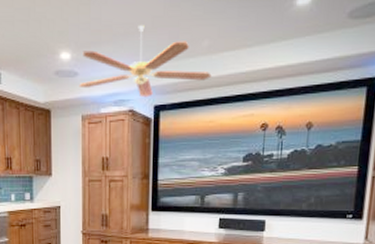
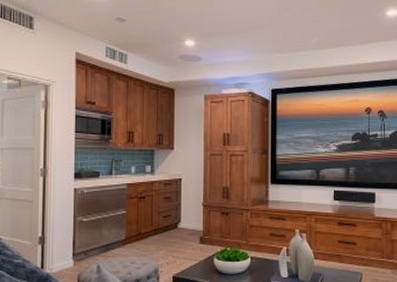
ceiling fan: present [79,25,212,98] -> none [202,22,321,82]

